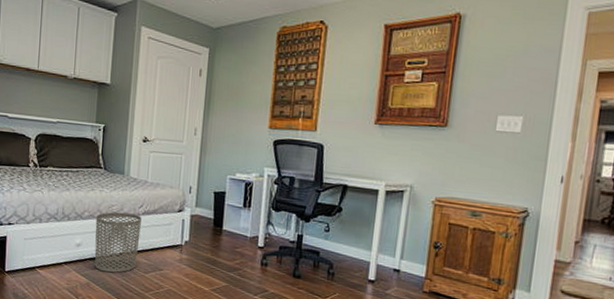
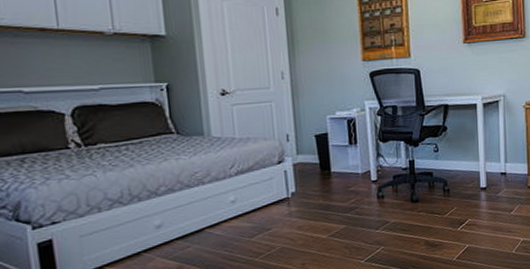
waste bin: present [94,212,142,273] -> none [176,176,239,249]

